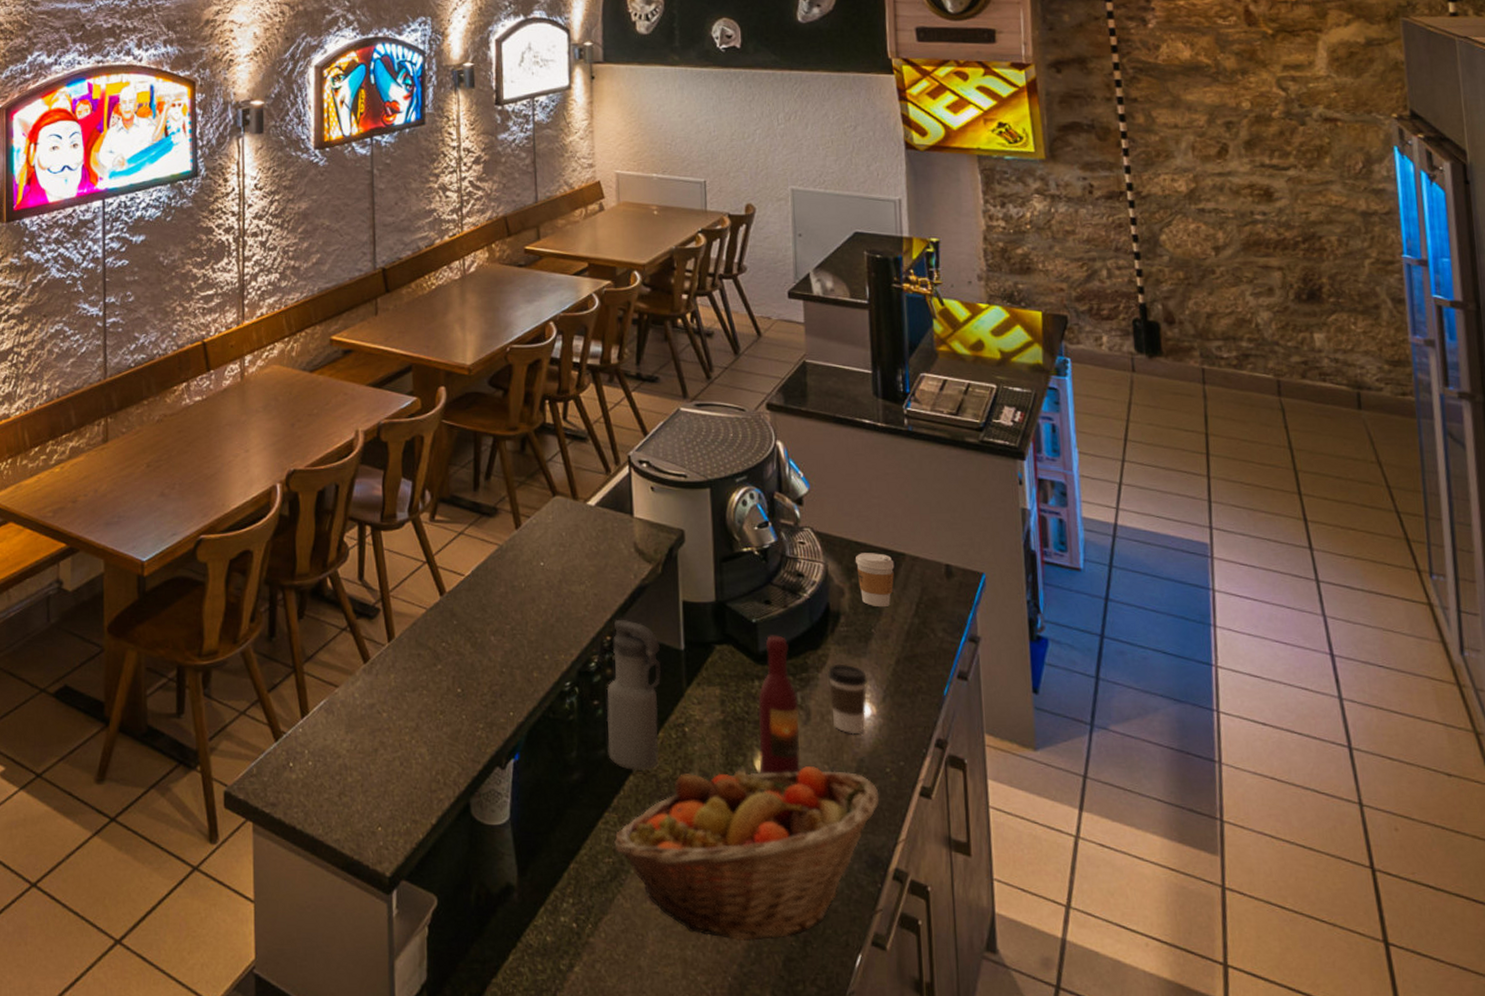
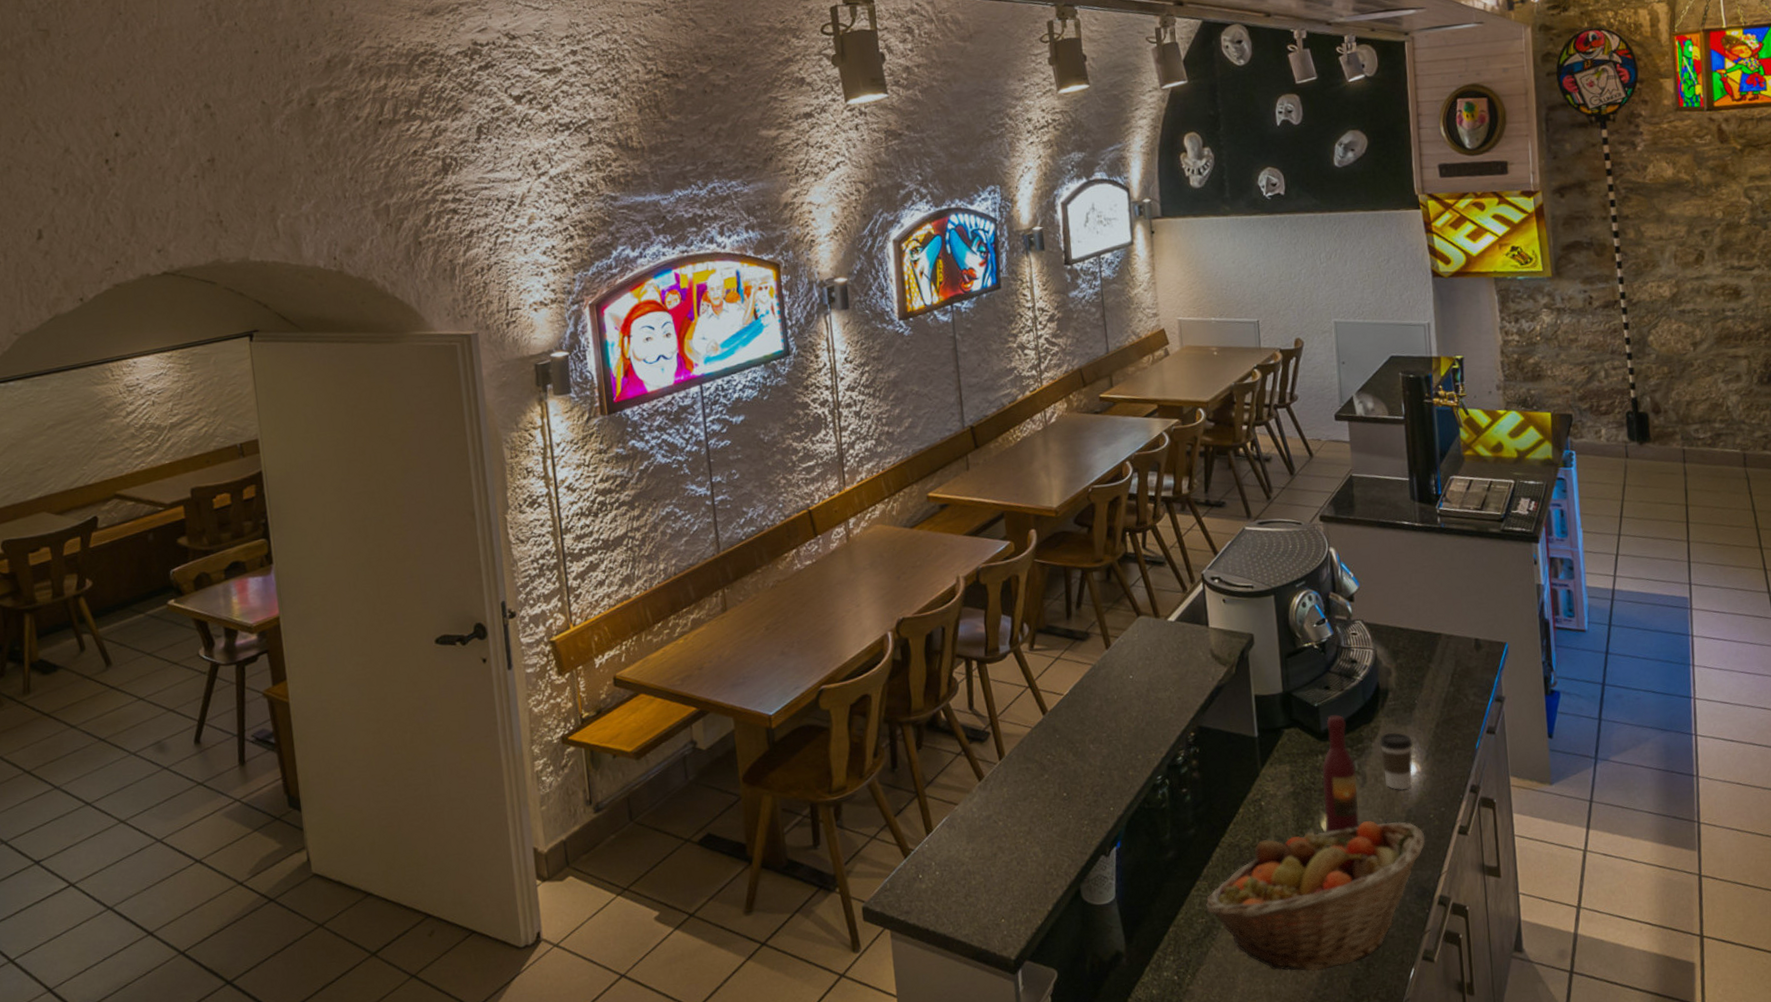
water bottle: present [606,620,662,772] -> none [1193,717,1240,844]
coffee cup: present [856,553,895,606] -> none [1400,635,1433,681]

